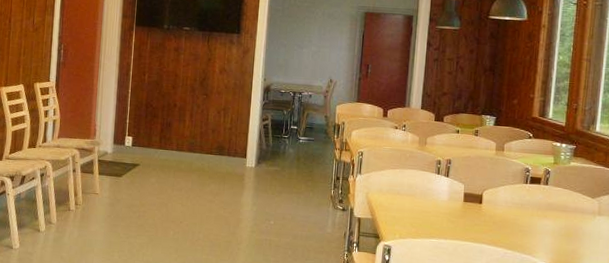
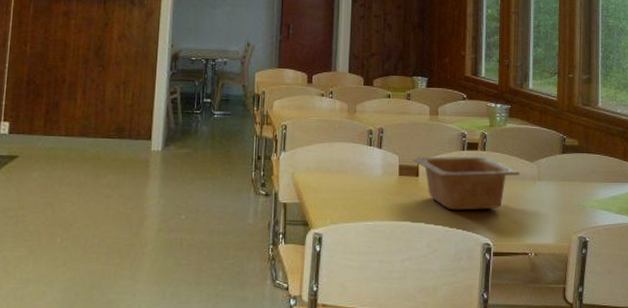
serving bowl: none [477,187,581,238] -> present [413,156,520,211]

